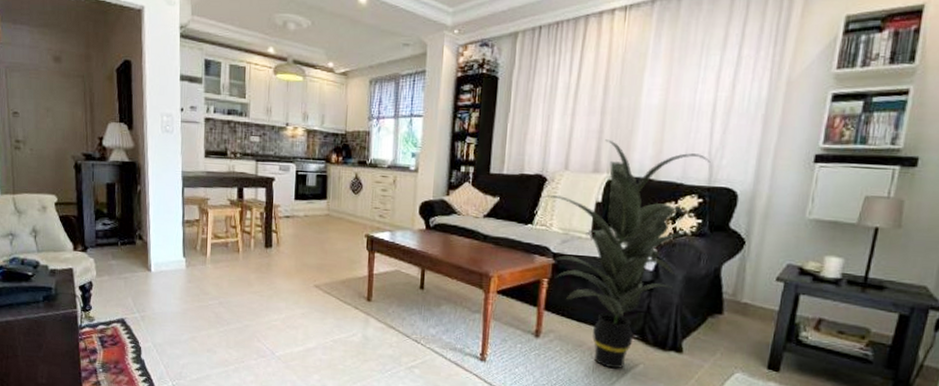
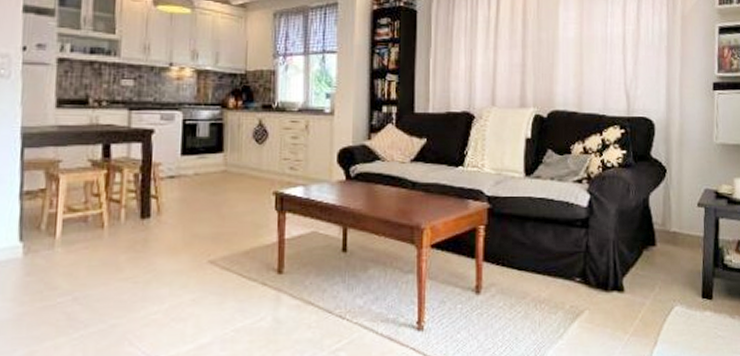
indoor plant: present [543,139,711,369] -> none [472,73,627,319]

